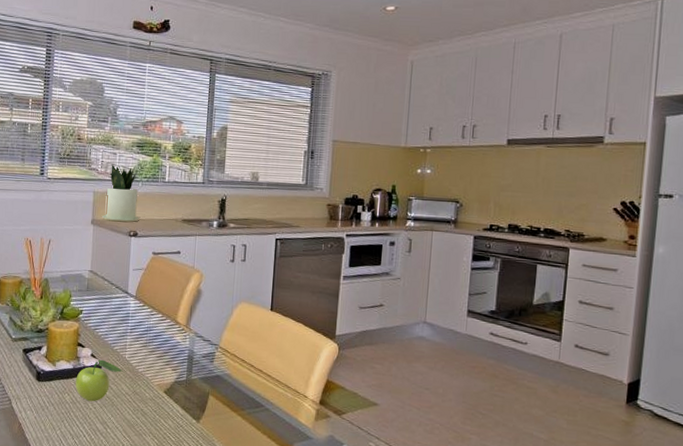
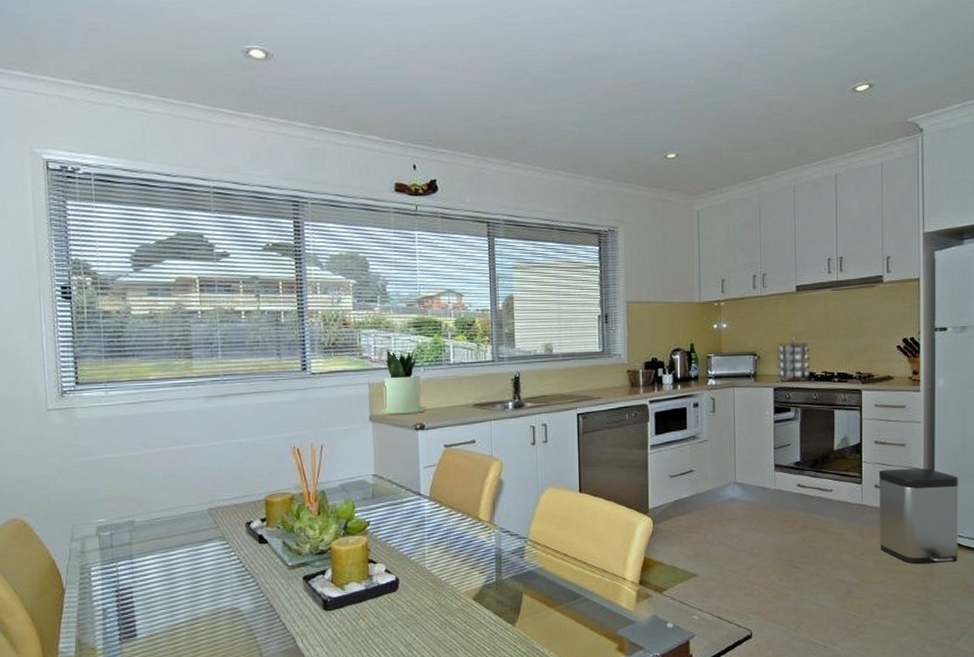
fruit: present [75,359,124,402] -> none [370,574,425,624]
spice rack: none [479,188,516,233] -> present [777,336,809,382]
pedal bin: none [575,331,672,436] -> present [879,468,958,564]

